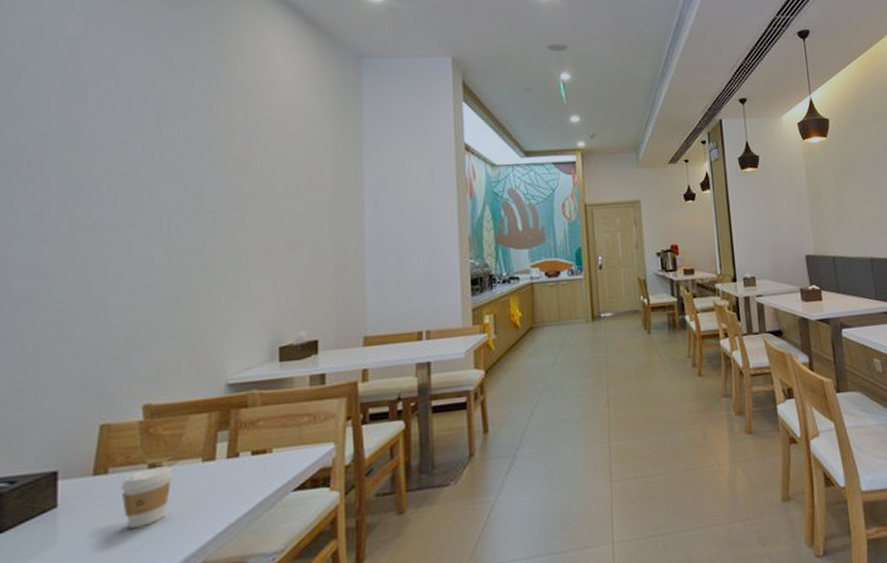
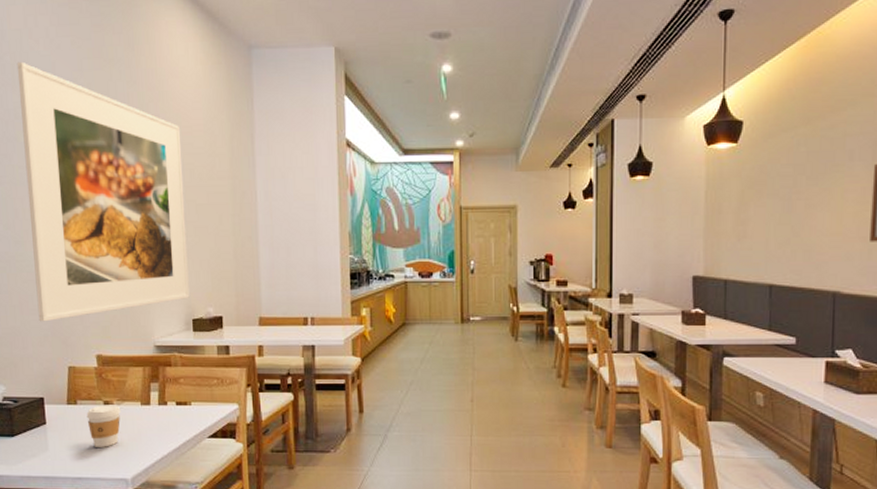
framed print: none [62,70,277,371] -> present [16,61,190,322]

